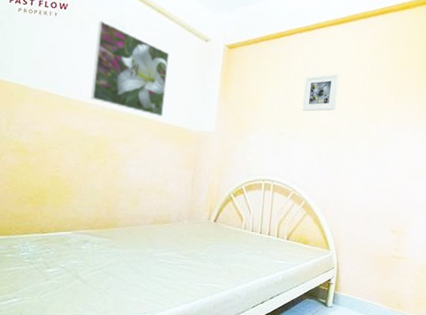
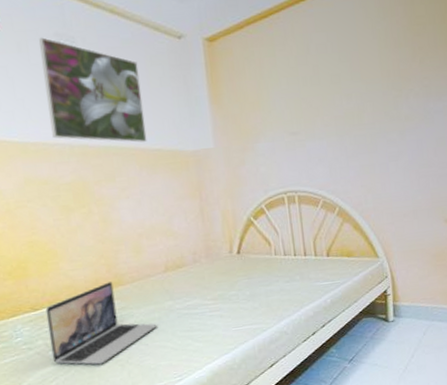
laptop: none [47,222,136,289] -> present [45,282,157,365]
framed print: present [302,73,339,112] -> none [309,47,353,102]

